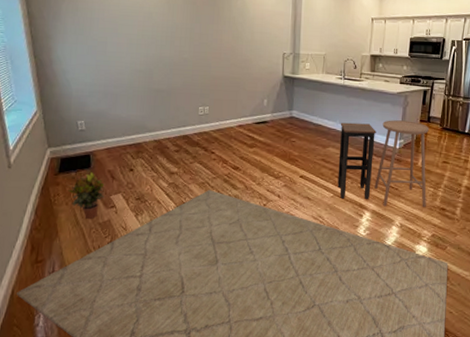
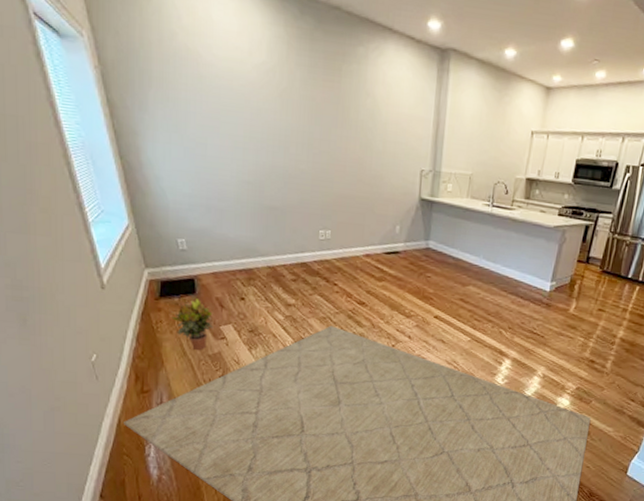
bar stool: present [337,122,376,200] -> none [476,257,525,347]
stool: present [374,120,430,208] -> none [517,258,587,359]

